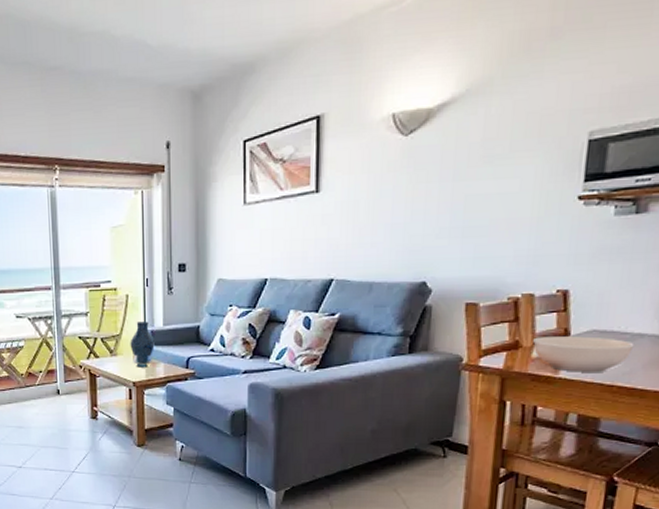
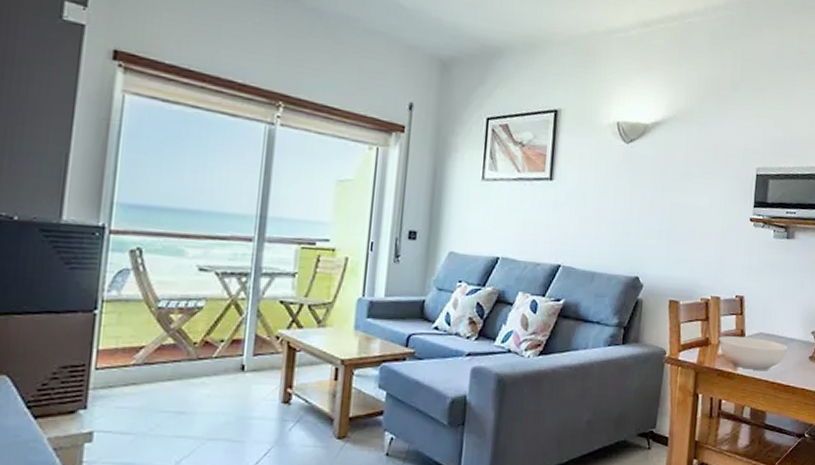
vase: present [130,321,155,368] -> none [343,289,373,344]

